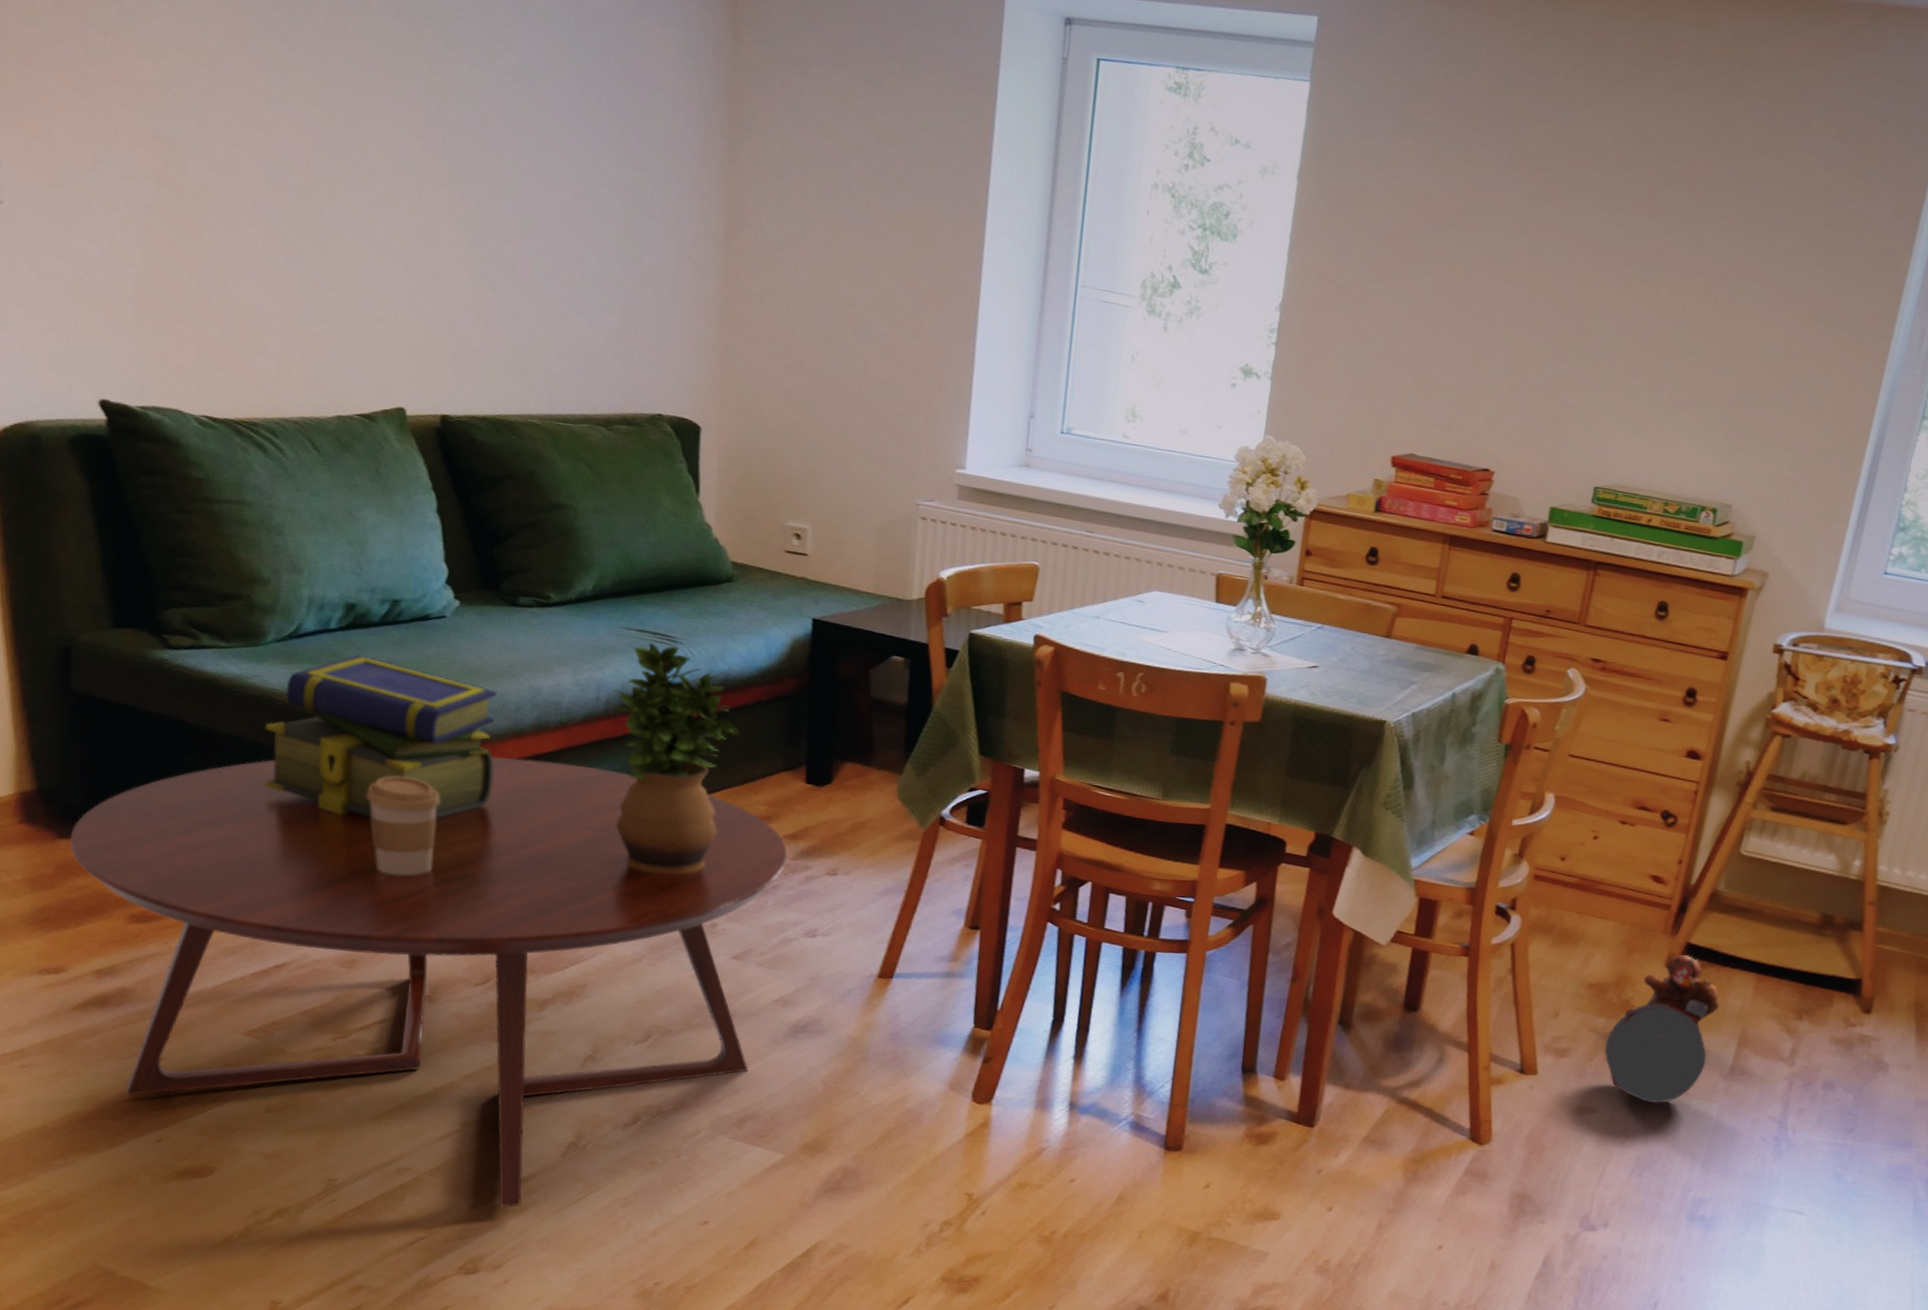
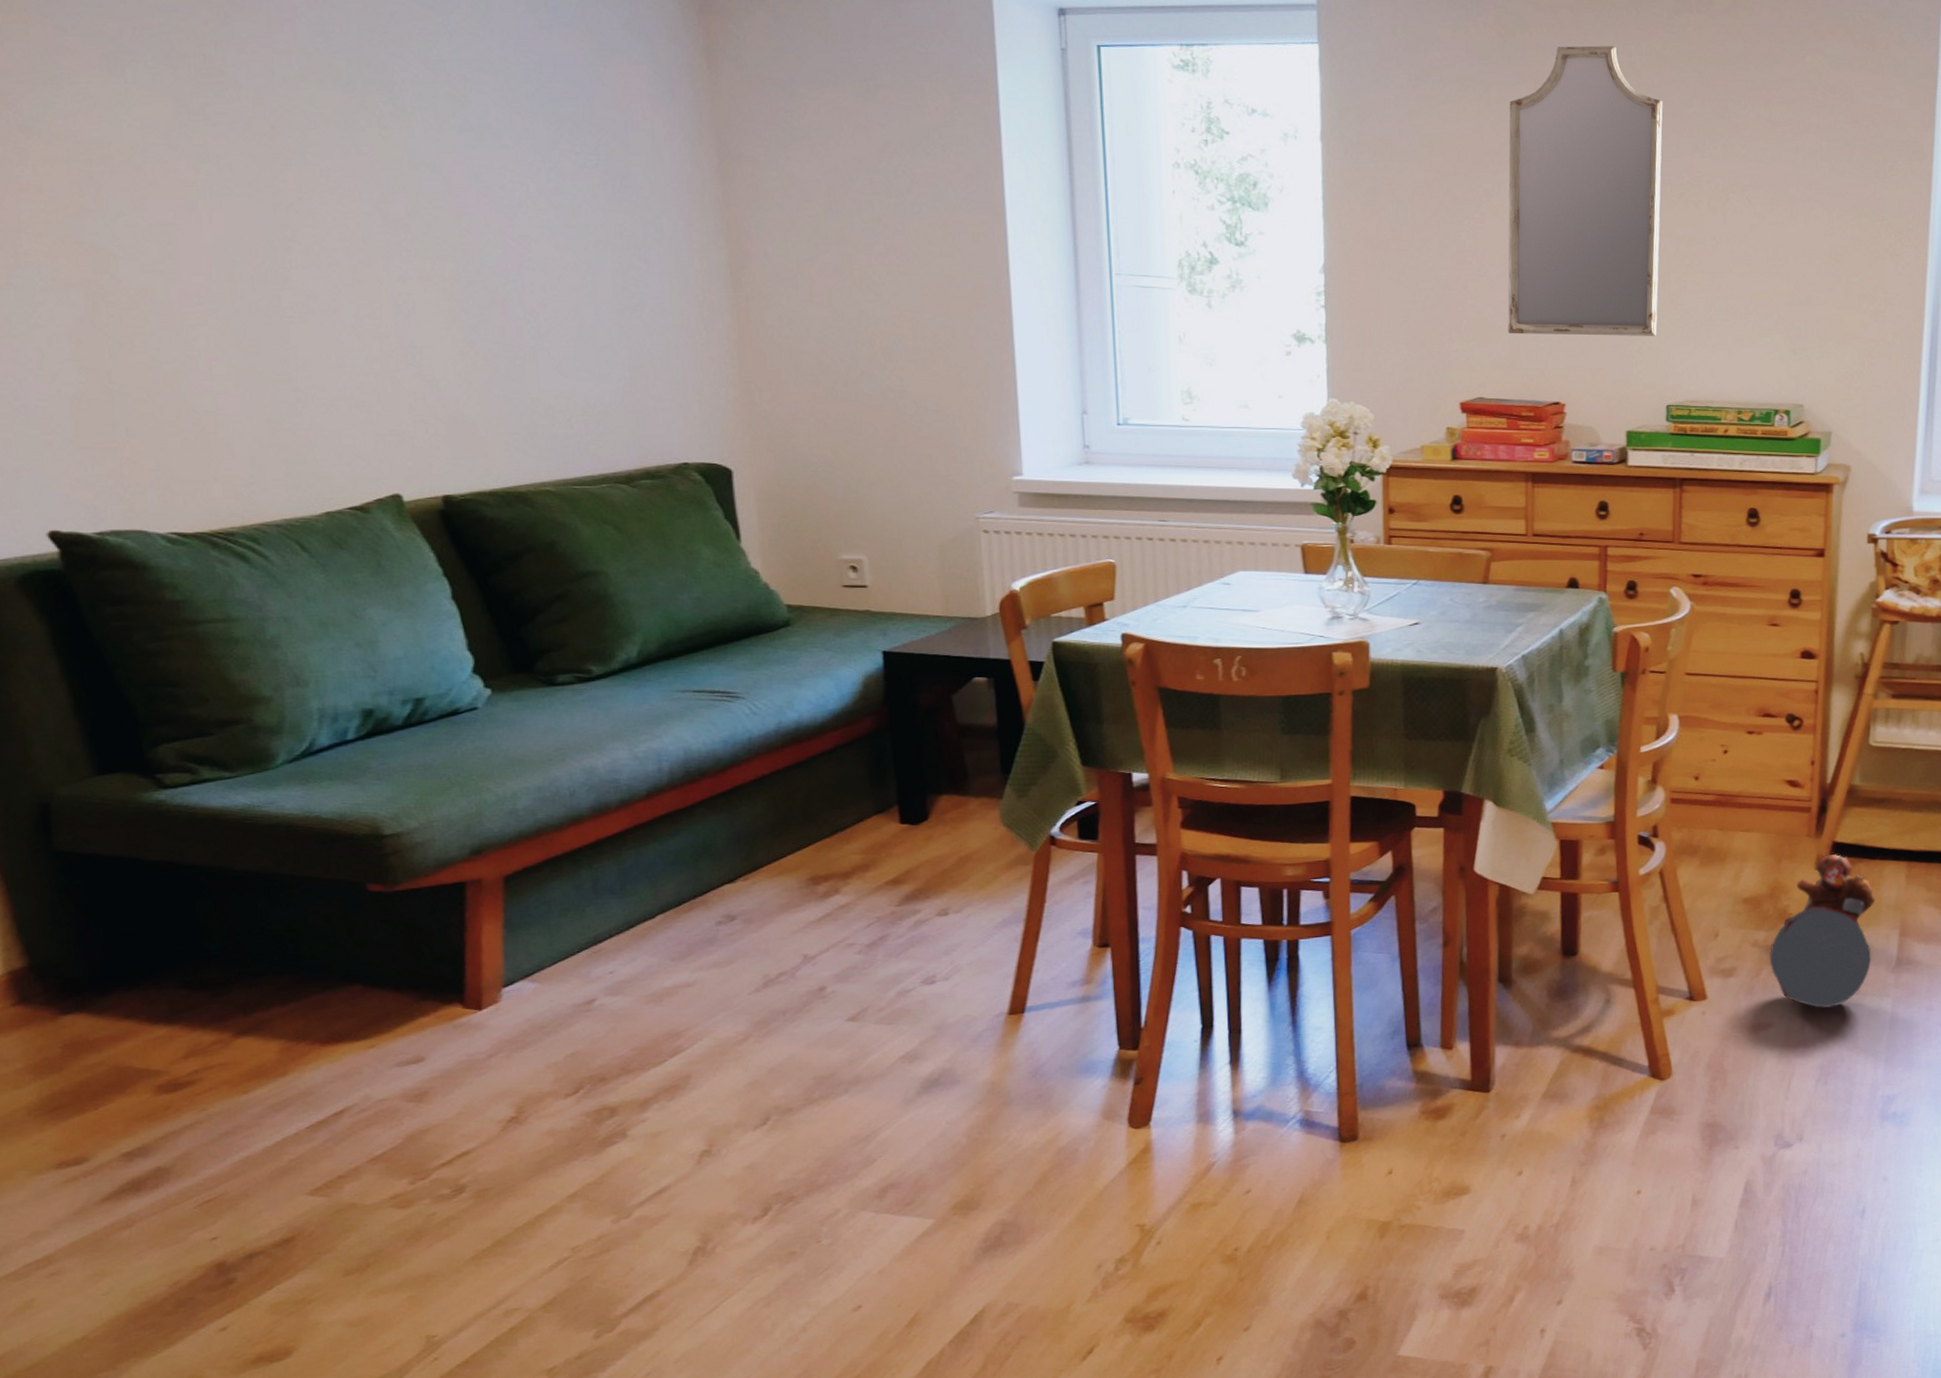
coffee table: present [70,756,789,1208] -> none [75,842,893,1332]
stack of books: present [265,655,497,818] -> none [287,763,556,938]
coffee cup: present [366,775,441,876] -> none [413,885,499,993]
potted plant: present [612,642,740,875] -> none [674,701,822,945]
home mirror: none [1450,112,1642,416] -> present [1507,45,1663,336]

